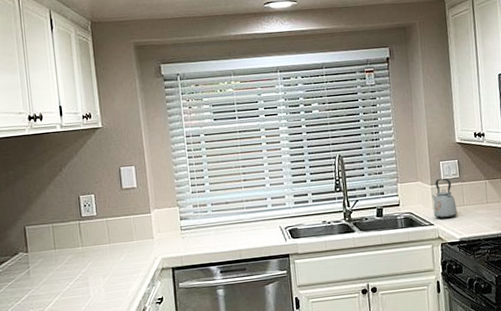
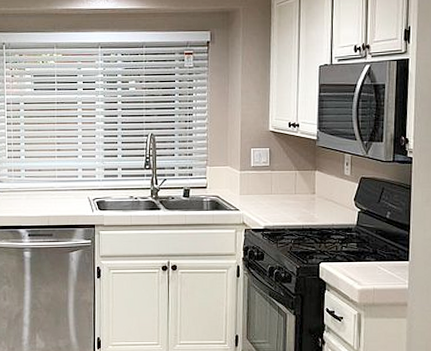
kettle: present [431,178,458,219] -> none [239,165,264,206]

